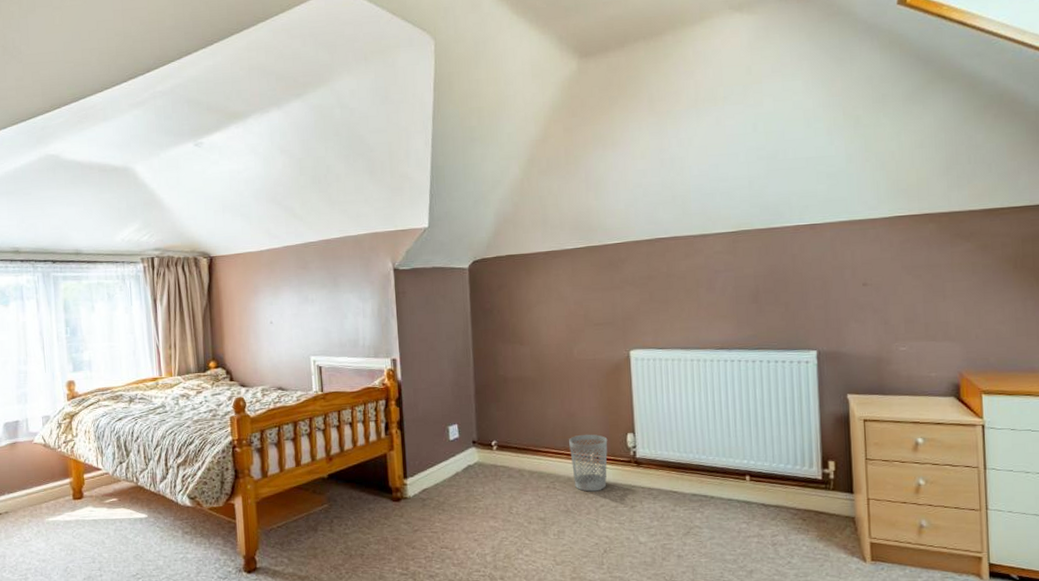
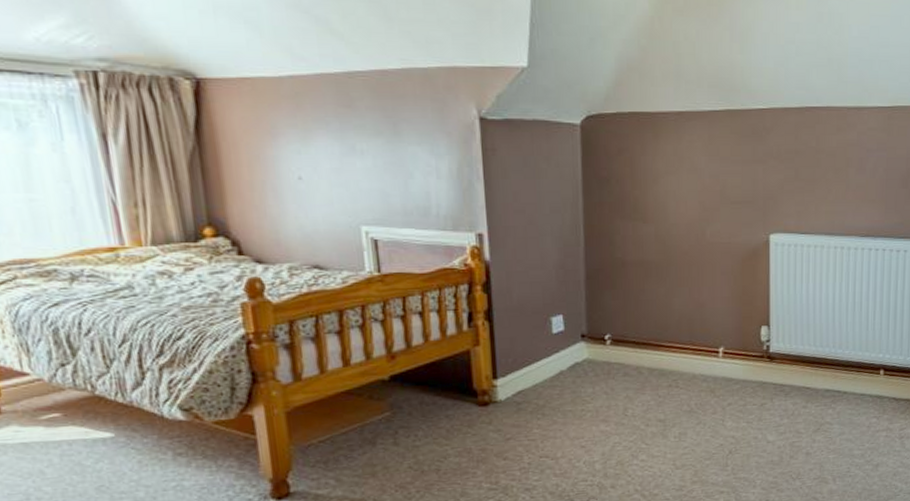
wastebasket: present [569,434,608,492] -> none [696,326,740,390]

